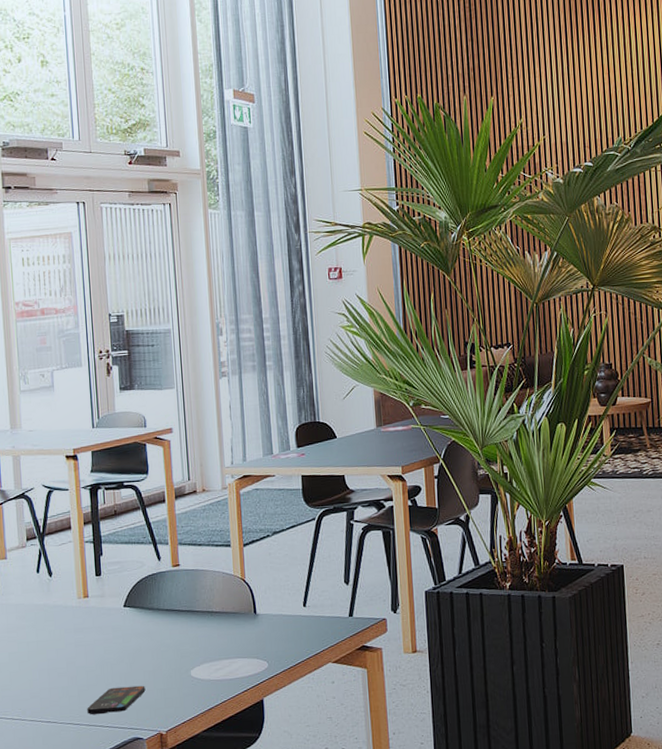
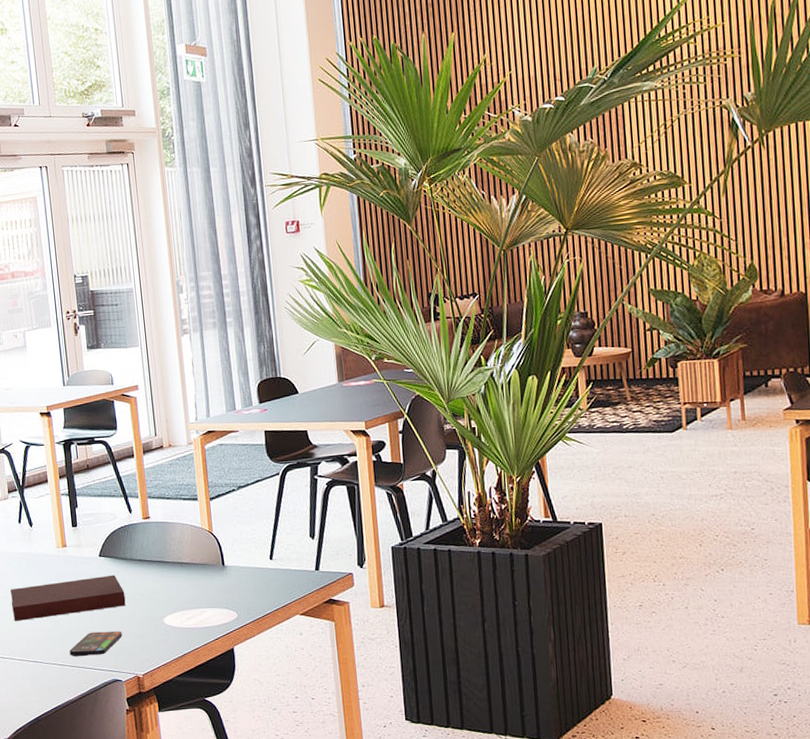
notebook: none [23,626,151,679] -> present [10,574,126,622]

